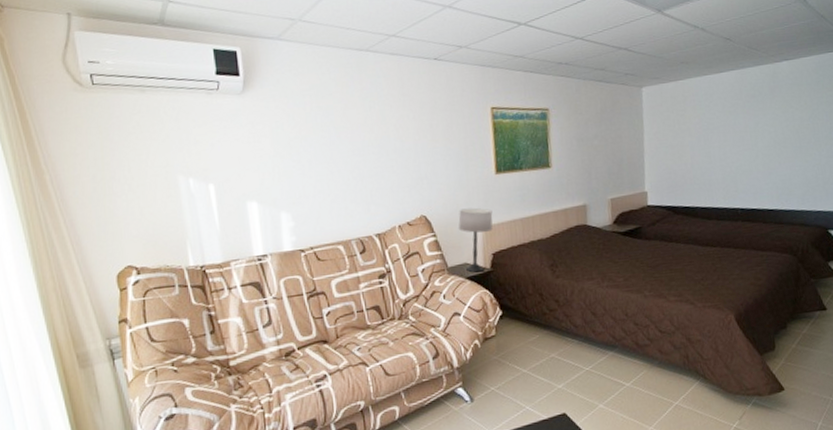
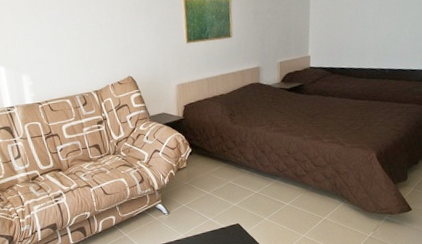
table lamp: present [458,208,493,273] -> none [157,70,185,120]

